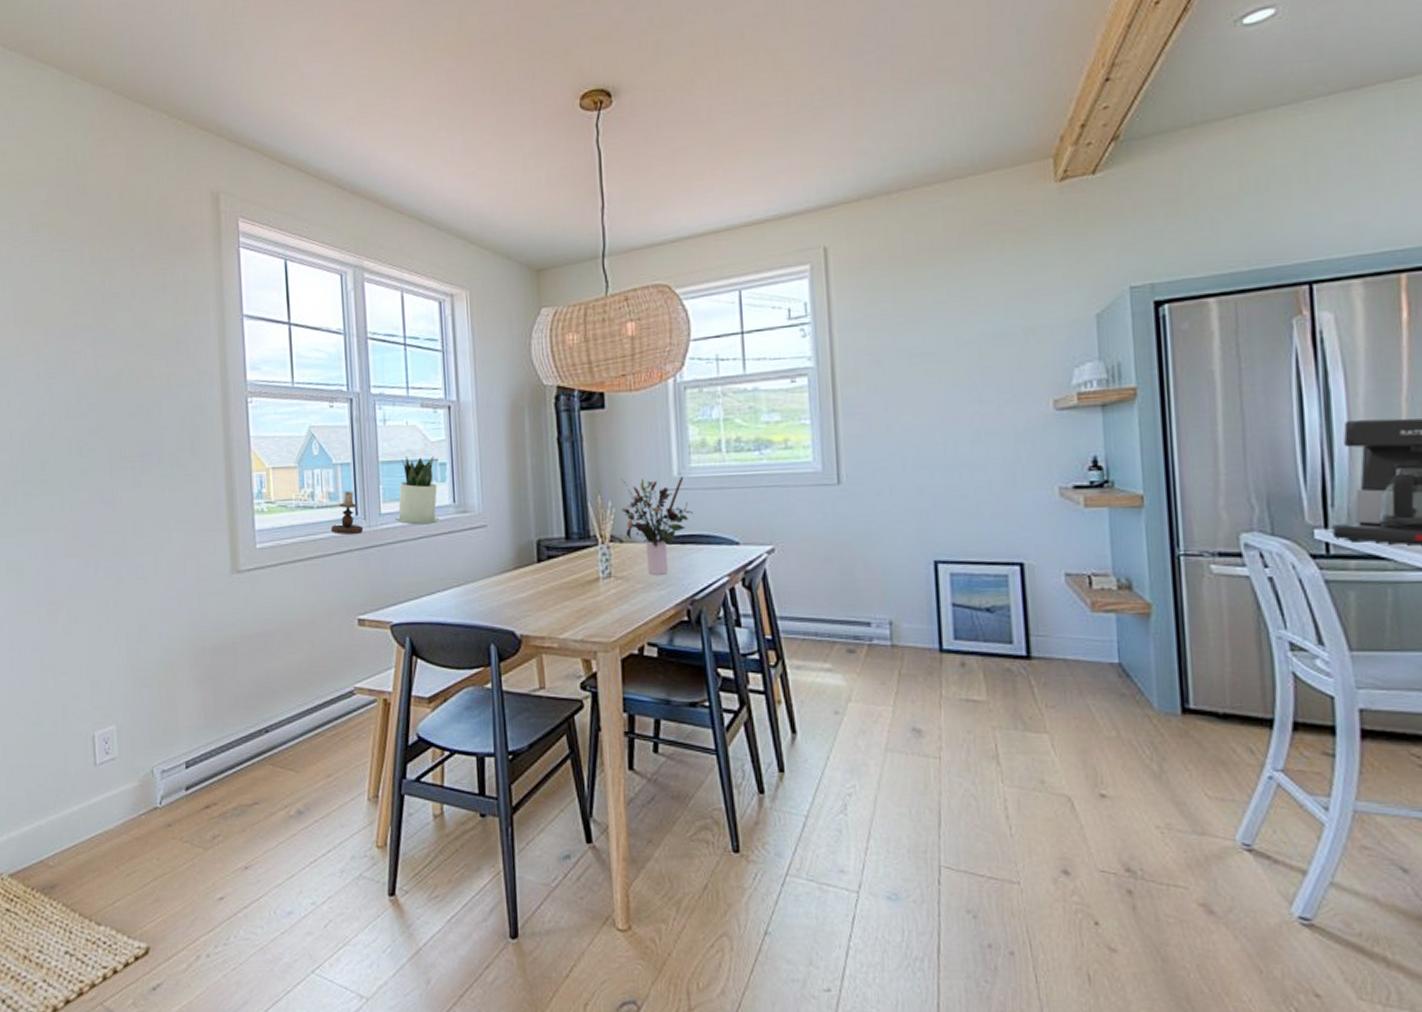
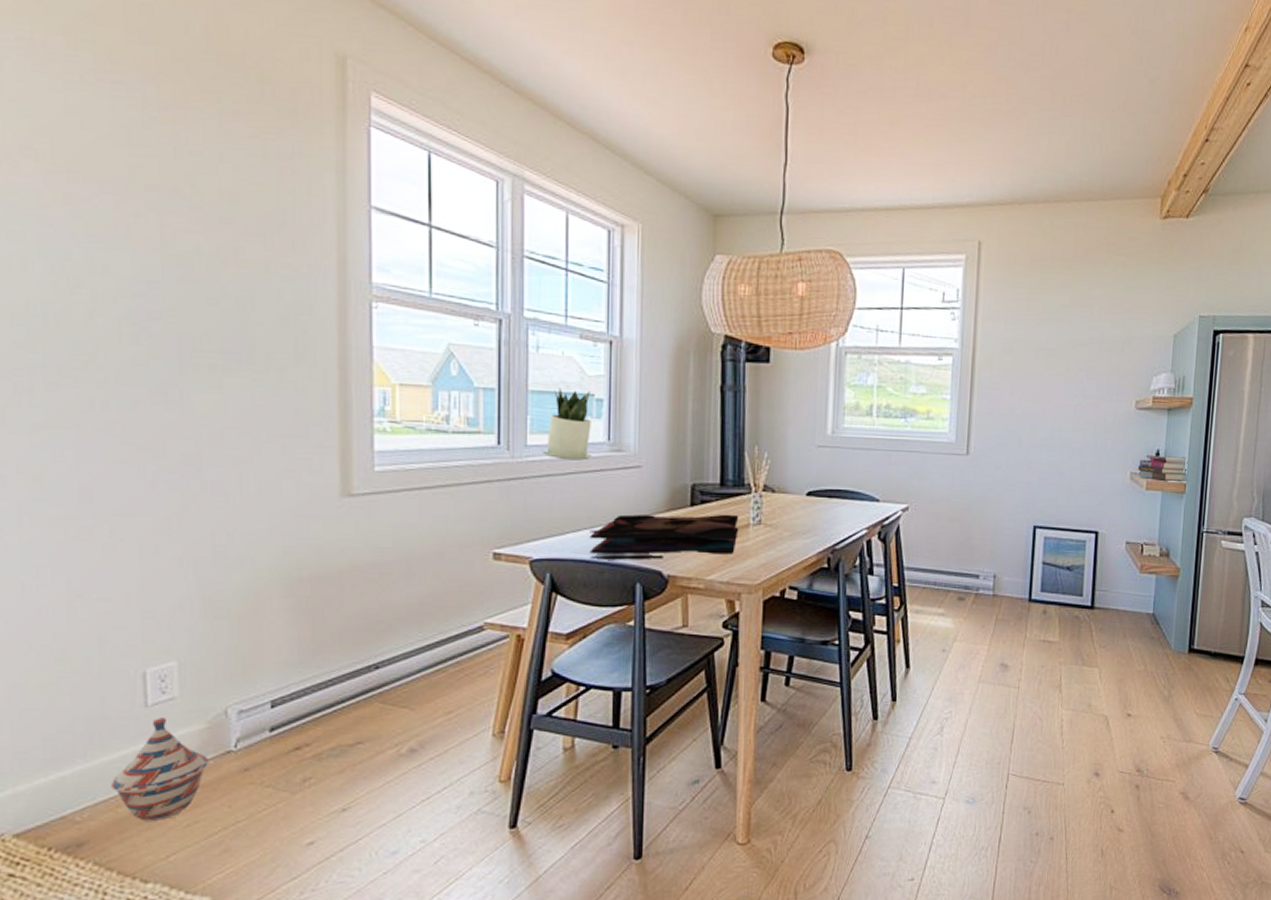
woven basket: none [72,776,142,869] -> present [110,718,209,821]
candlestick: present [330,490,364,536] -> none [467,417,506,465]
napkin: none [443,568,589,622] -> present [589,514,739,560]
bouquet: present [621,476,693,575] -> none [776,432,841,525]
books: none [1069,462,1145,494] -> present [1138,455,1188,481]

